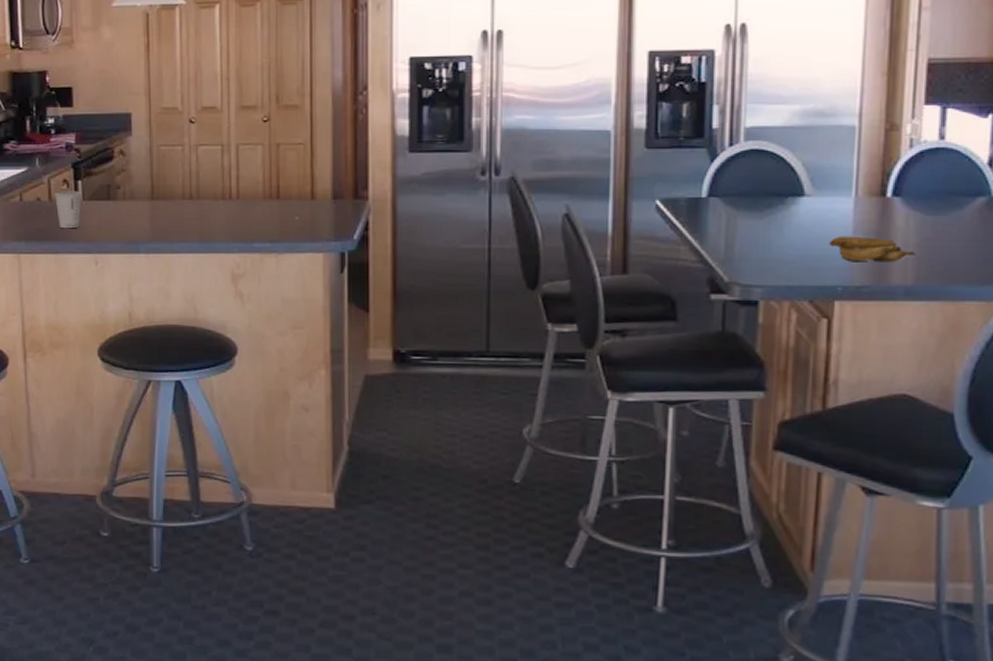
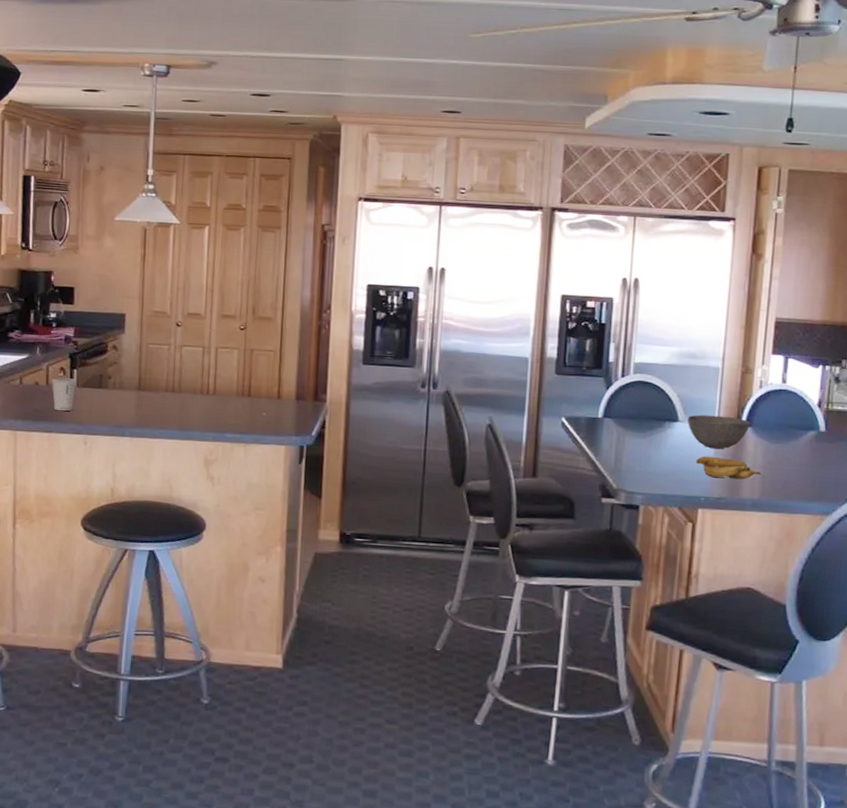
bowl: none [817,185,899,227] -> present [688,414,750,449]

